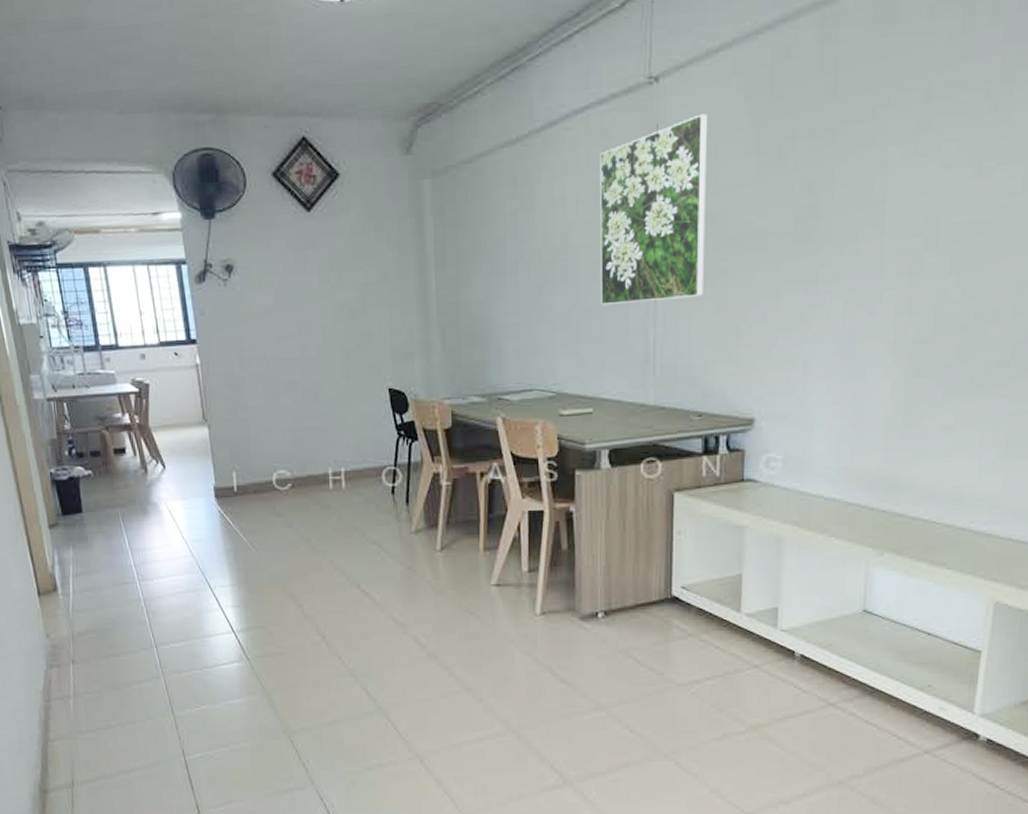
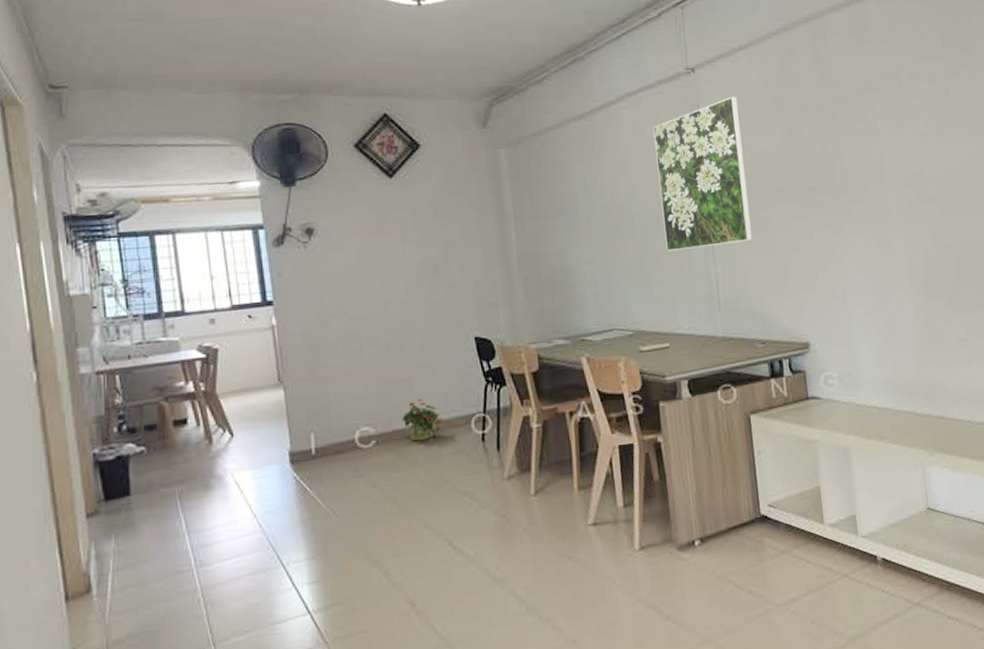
potted plant: none [316,447,356,488] -> present [402,399,444,442]

